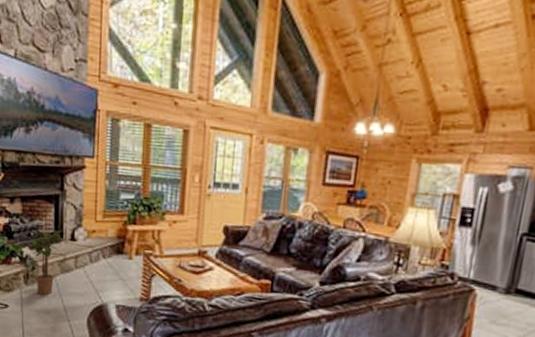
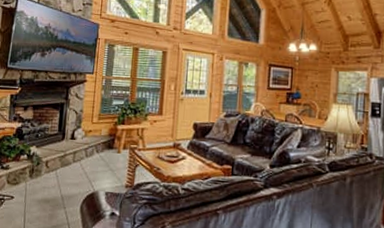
potted plant: present [28,229,66,295] -> none [35,130,67,187]

